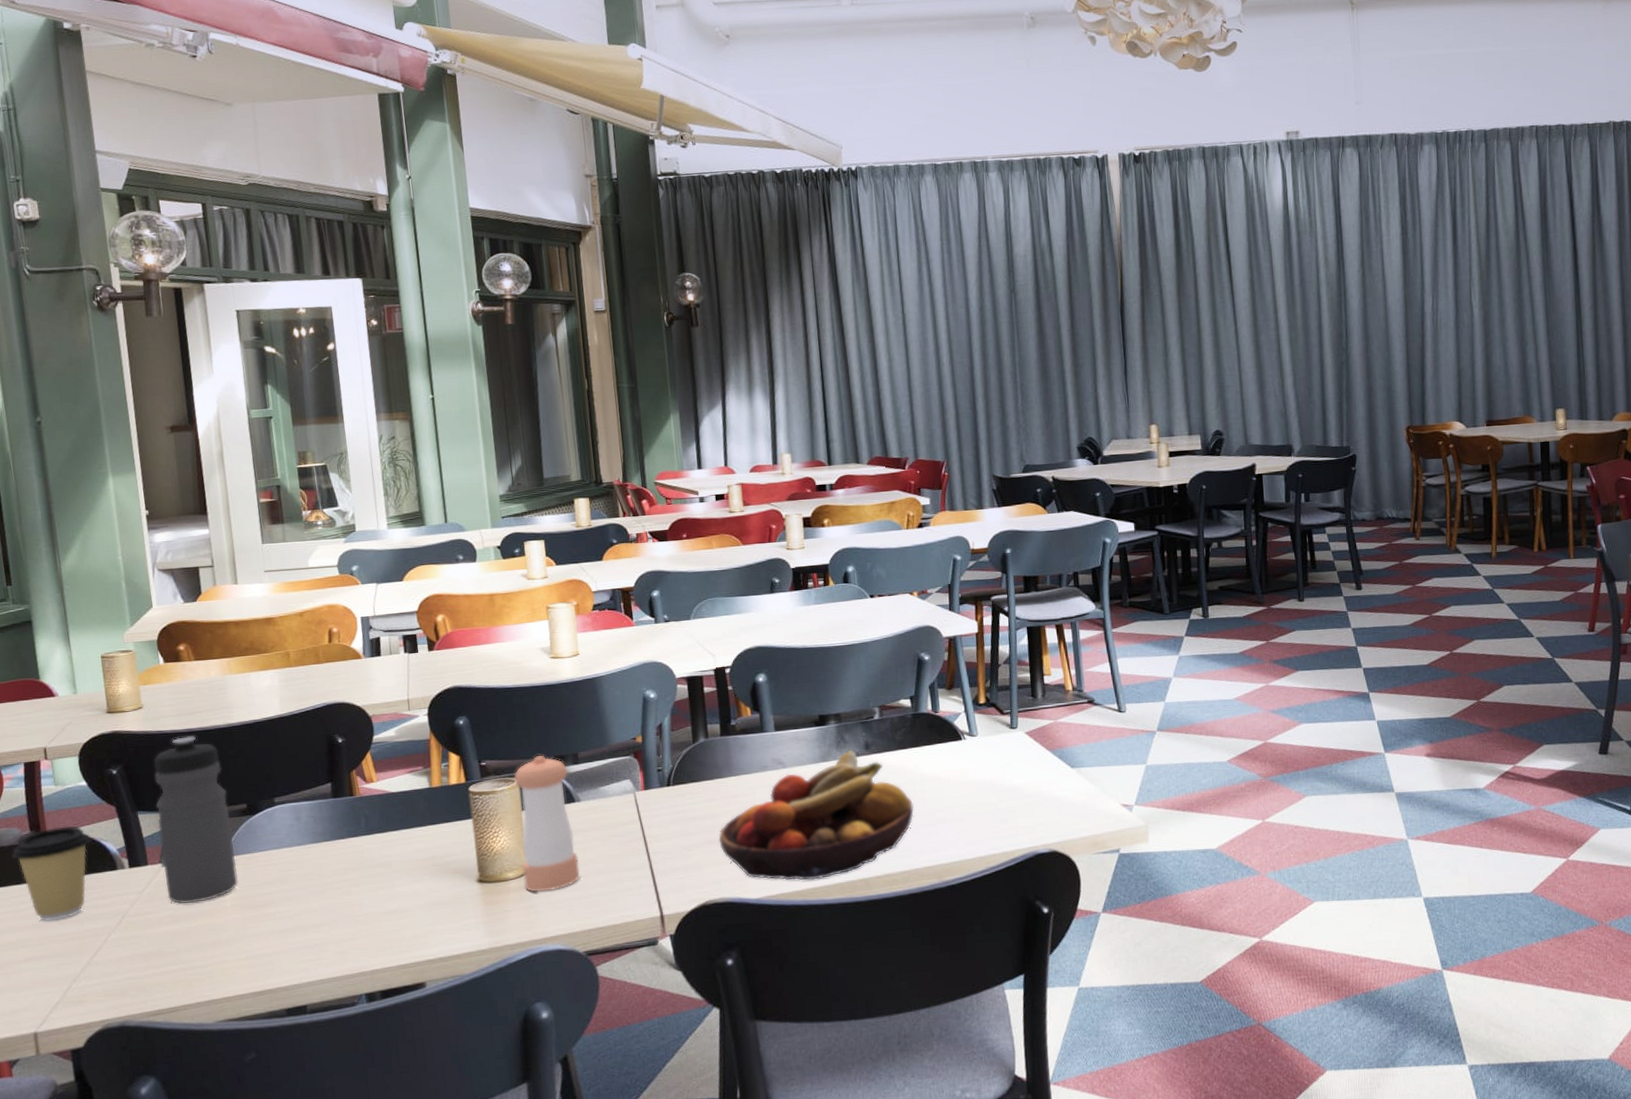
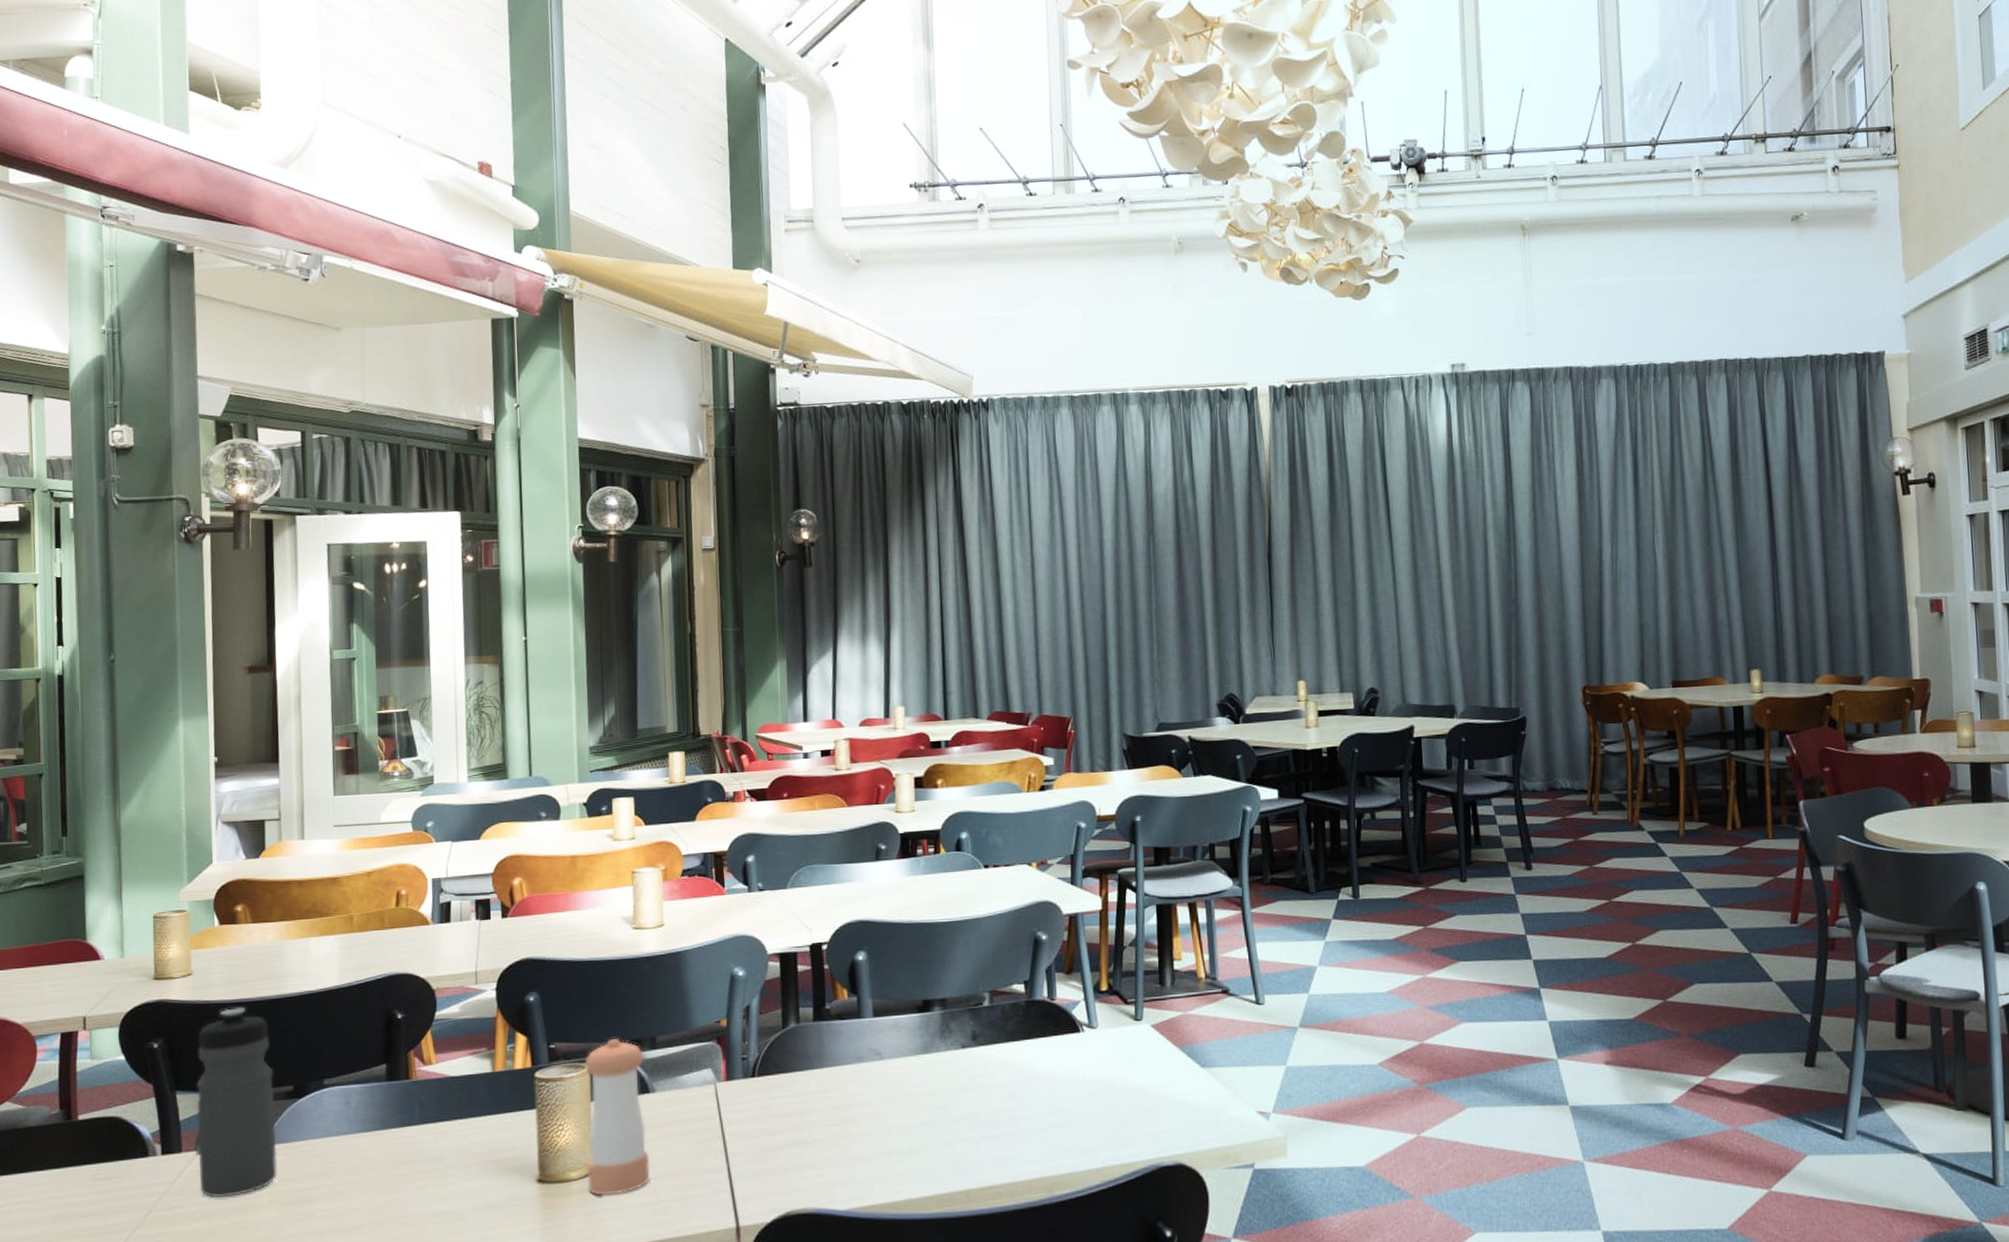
coffee cup: present [12,826,91,921] -> none [38,1106,124,1213]
fruit bowl: present [718,749,914,881] -> none [805,1039,1024,1190]

